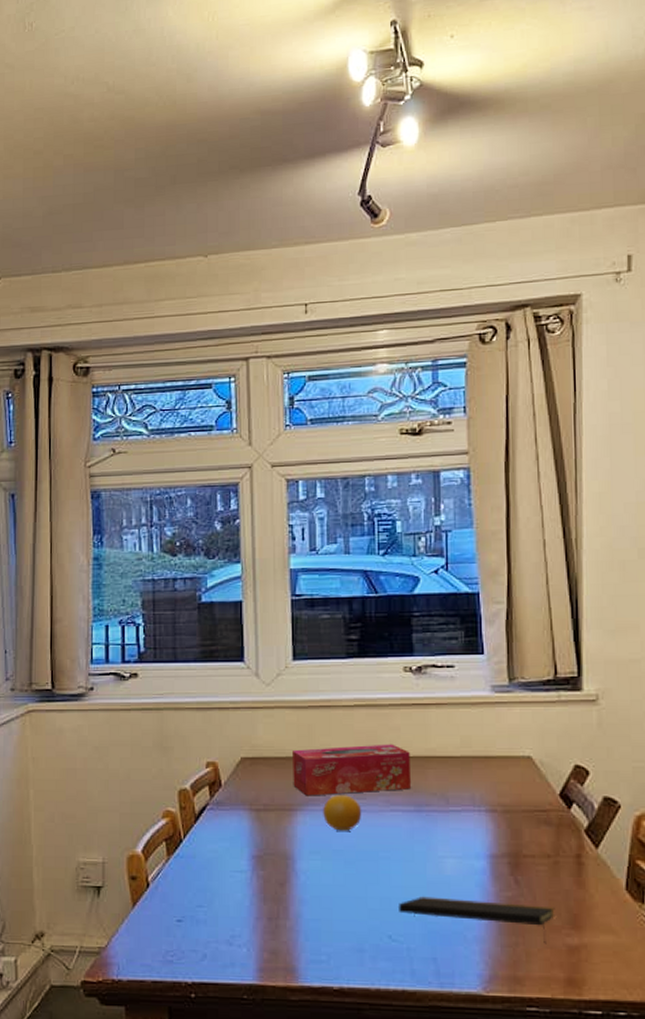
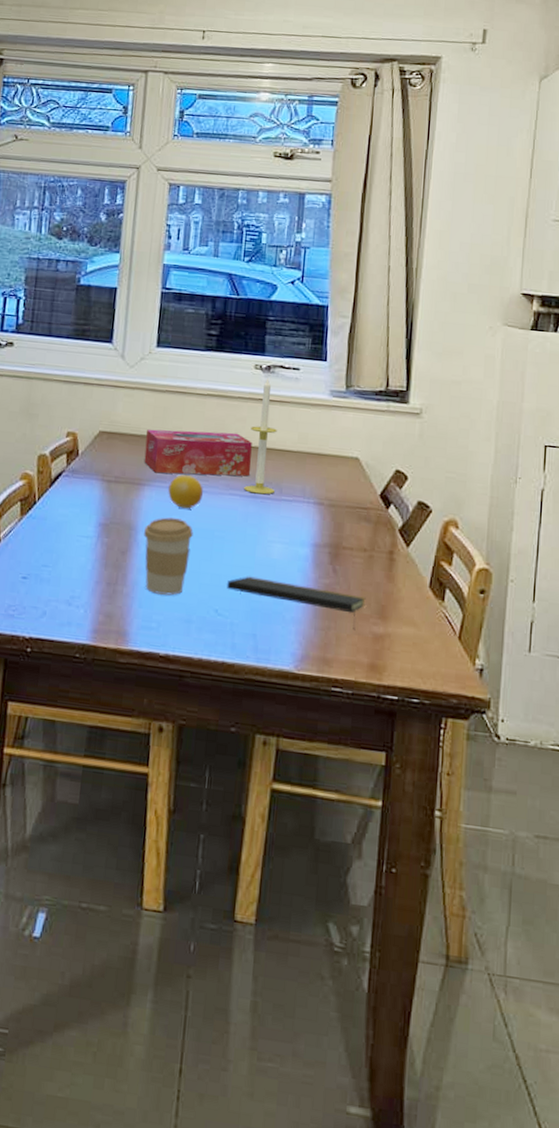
coffee cup: none [302,842,356,925] -> present [144,517,193,596]
candle: none [406,679,440,807] -> present [244,377,277,495]

